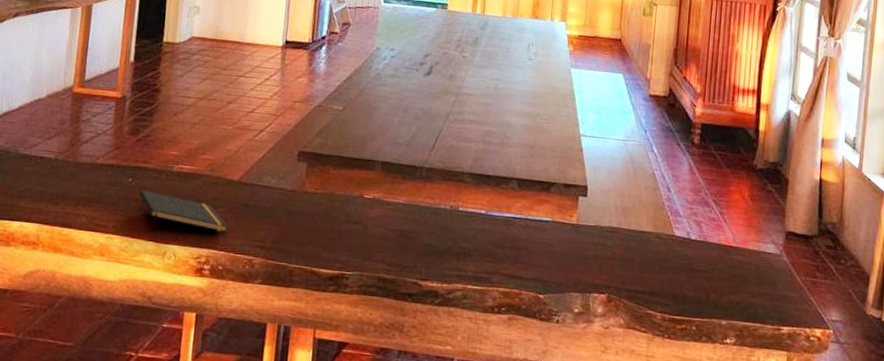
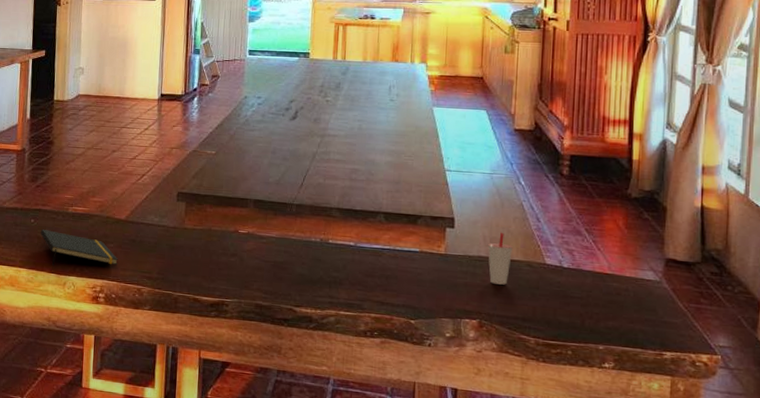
cup: none [618,202,643,257] -> present [487,232,513,285]

